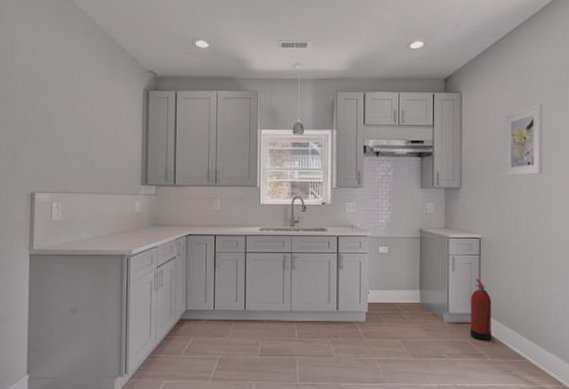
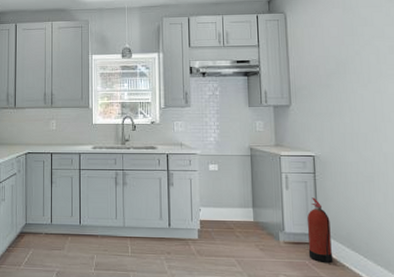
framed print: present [505,103,543,177] -> none [332,20,378,93]

